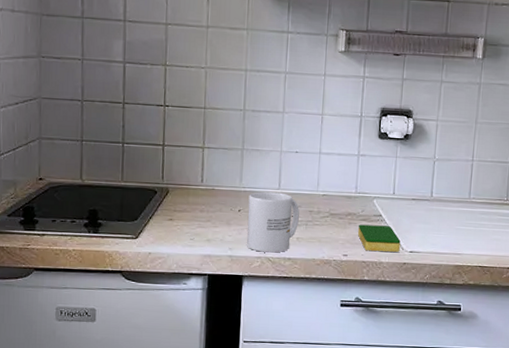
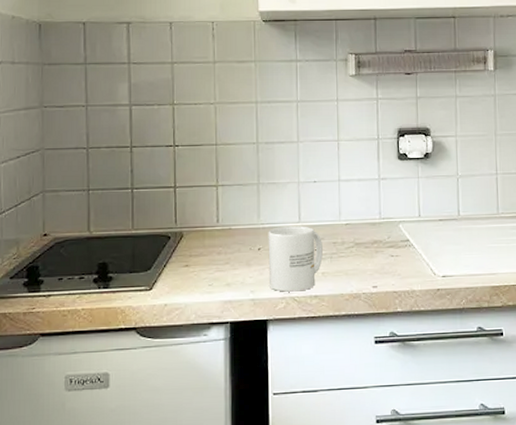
dish sponge: present [358,224,401,252] -> none [386,251,432,280]

